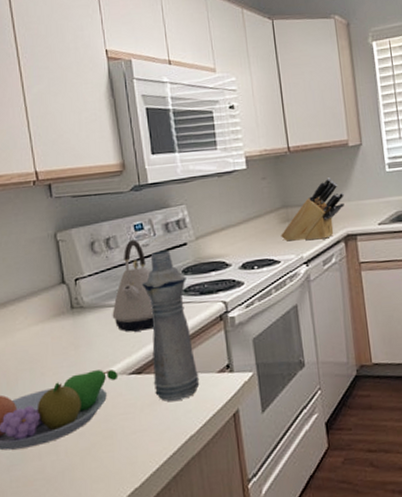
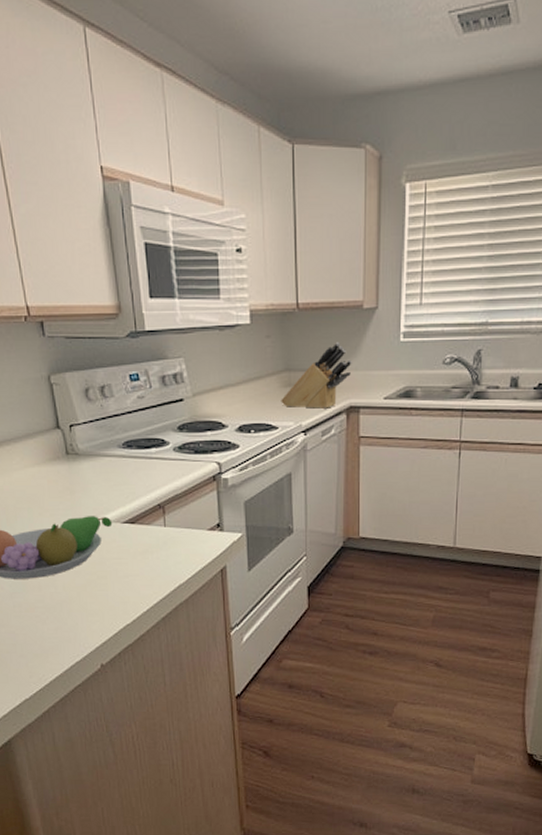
kettle: present [112,240,155,332] -> none [106,390,149,483]
bottle: present [142,250,200,402] -> none [137,404,190,551]

